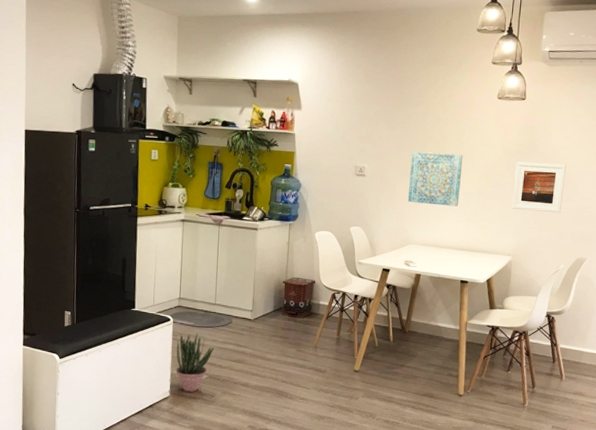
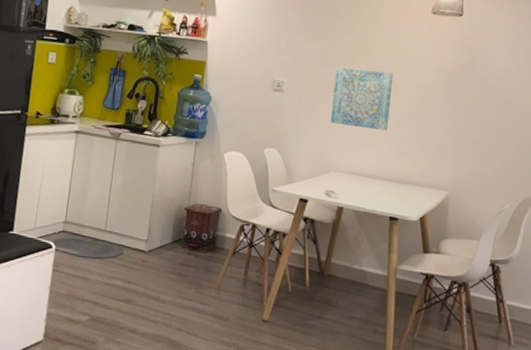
potted plant: present [176,334,214,393] -> none [53,264,100,338]
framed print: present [511,161,566,214] -> none [448,83,509,144]

